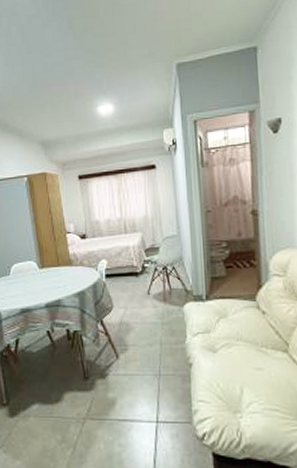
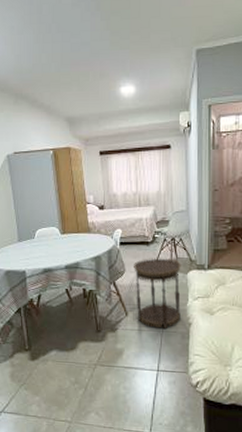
side table: none [122,290,179,371] -> present [134,258,181,329]

